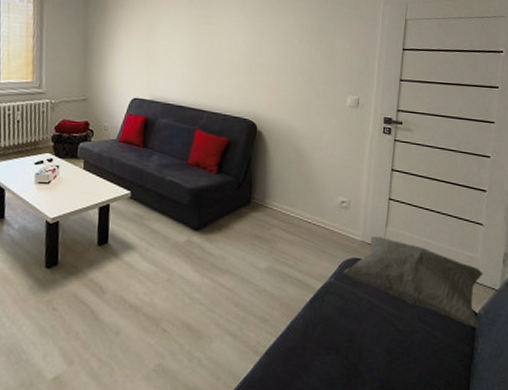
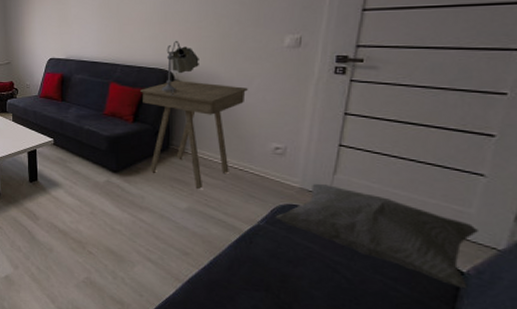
side table: none [225,131,319,247] -> present [140,80,248,190]
table lamp: none [245,91,279,147] -> present [161,40,199,96]

